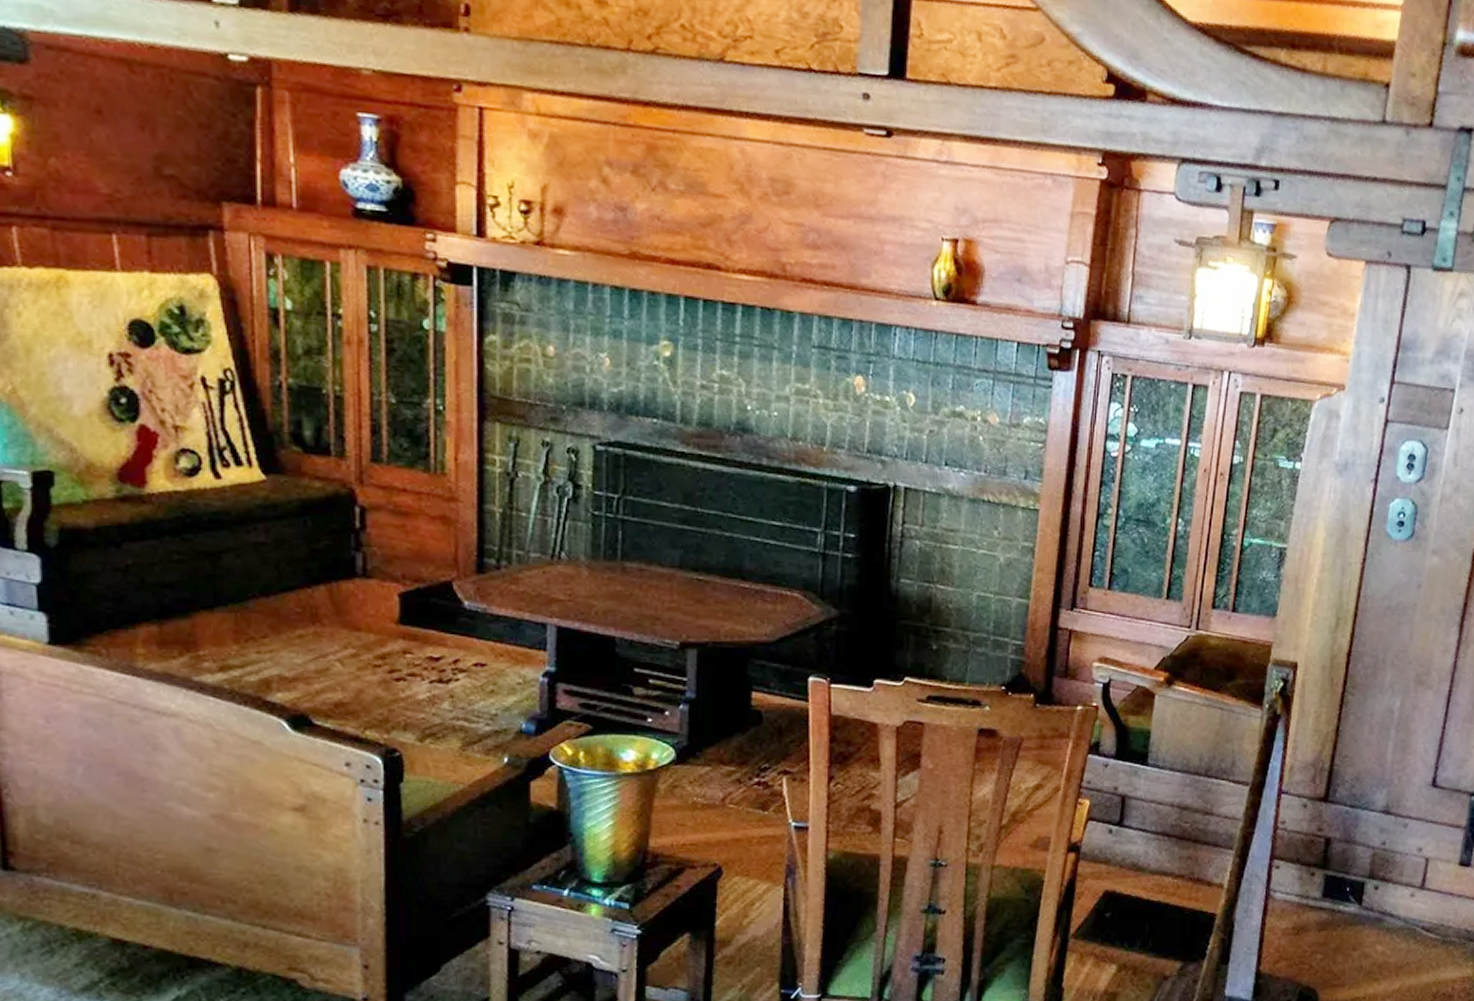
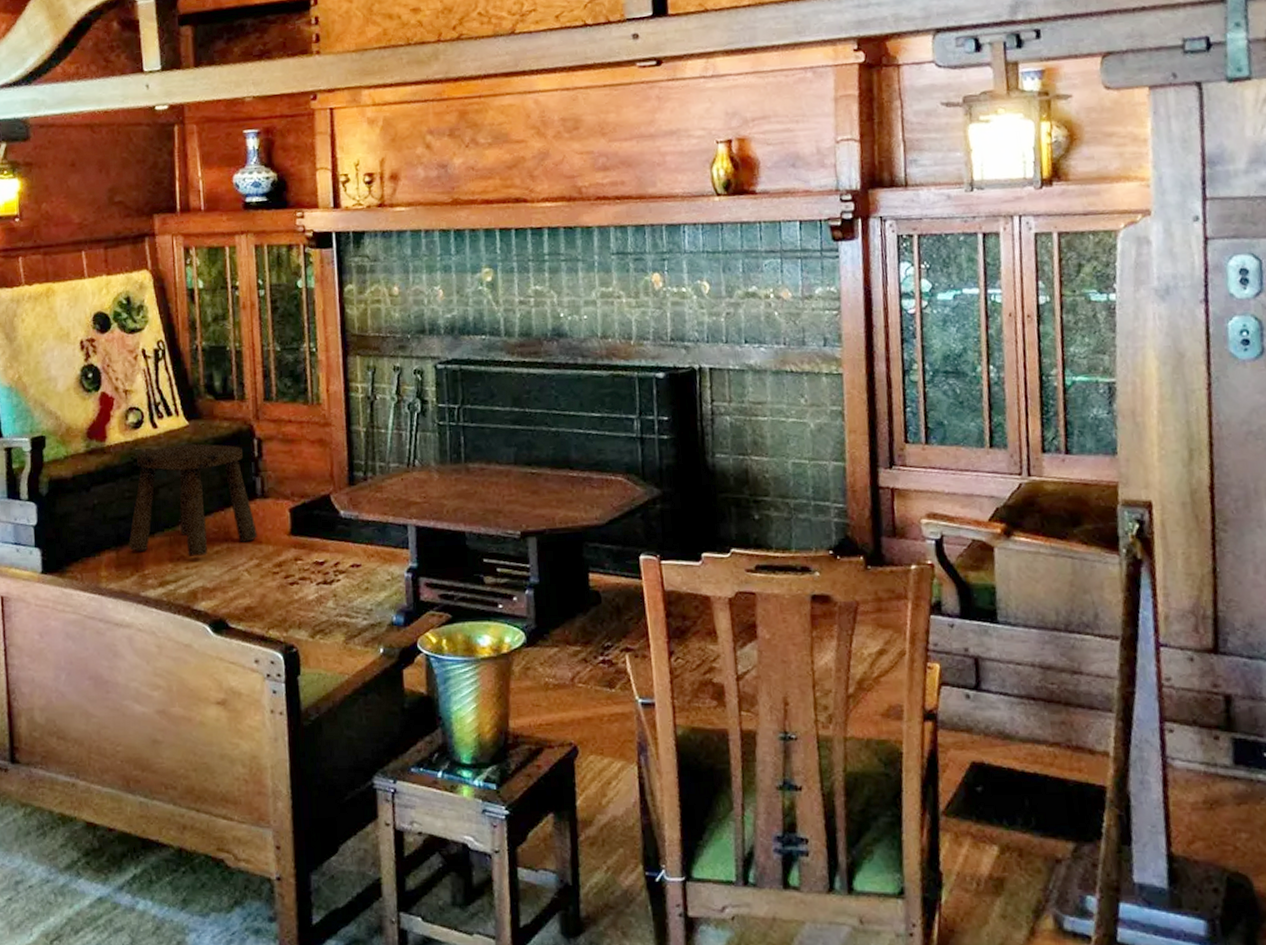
stool: none [177,503,355,639] -> present [128,443,257,556]

